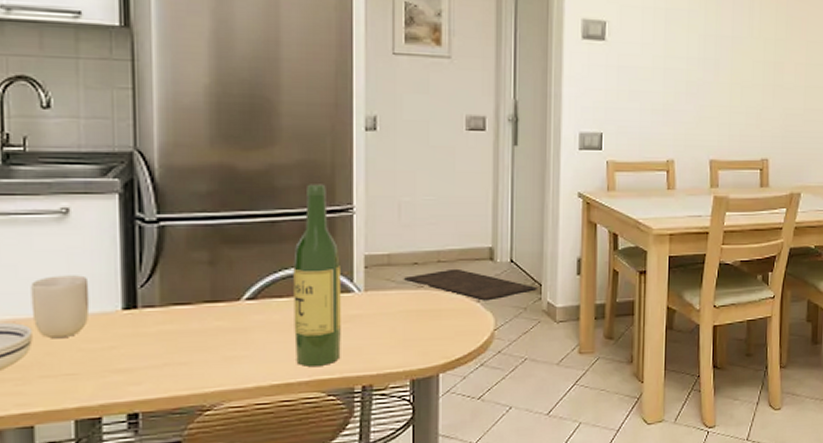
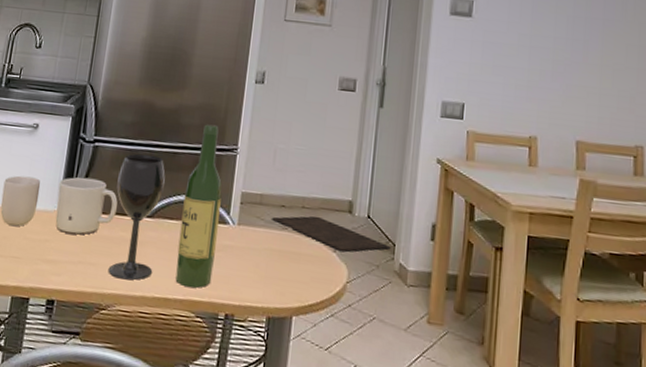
mug: none [117,265,207,335] -> present [55,177,118,235]
wine glass: none [200,228,266,373] -> present [108,153,166,280]

